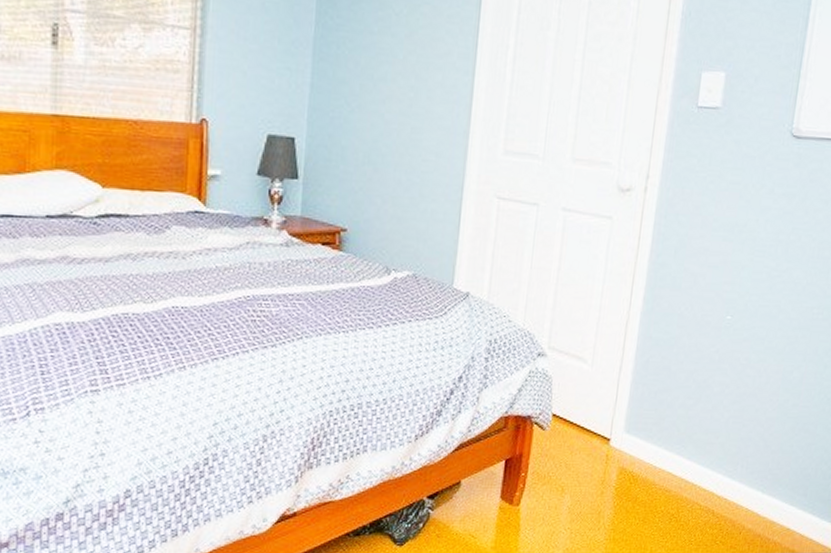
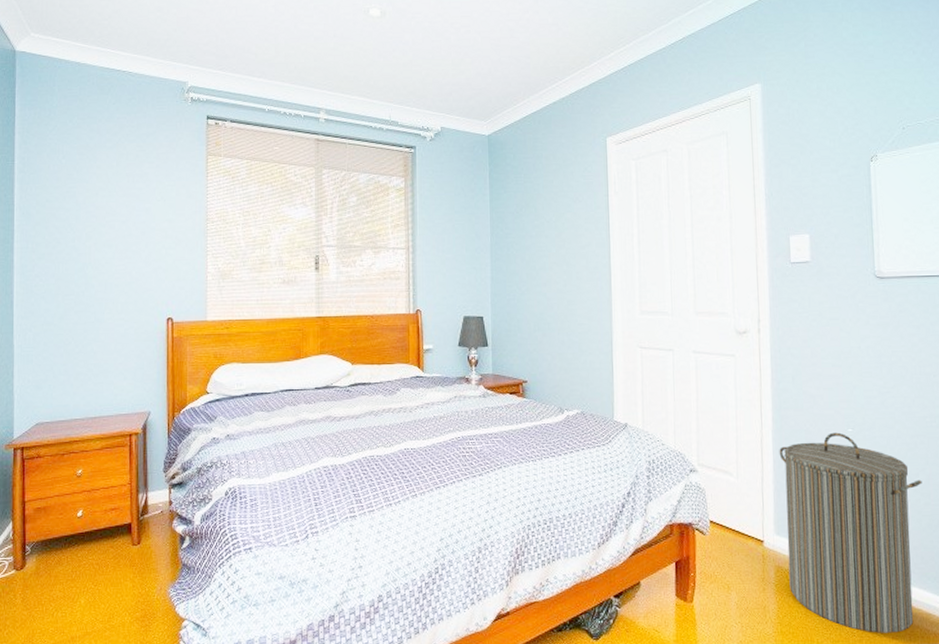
laundry hamper: none [631,319,795,542] -> present [779,432,922,633]

